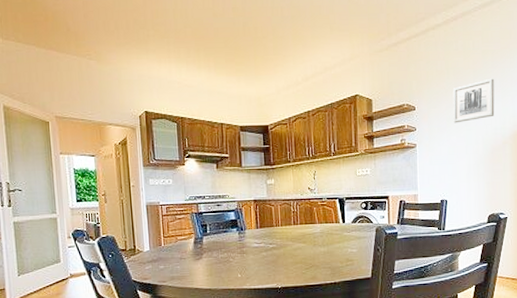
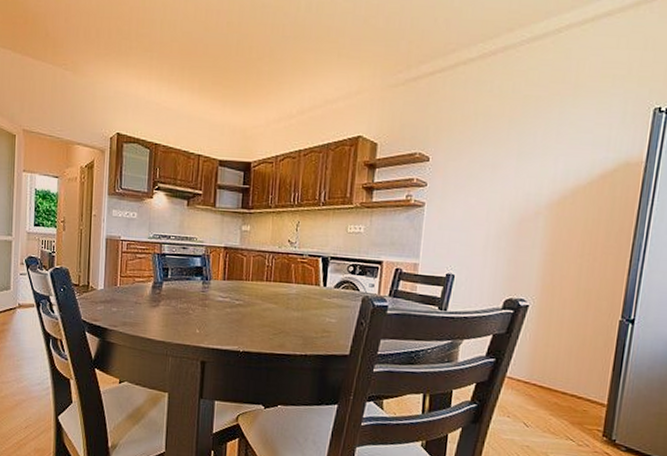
wall art: present [452,78,495,123] -> none [475,131,535,183]

